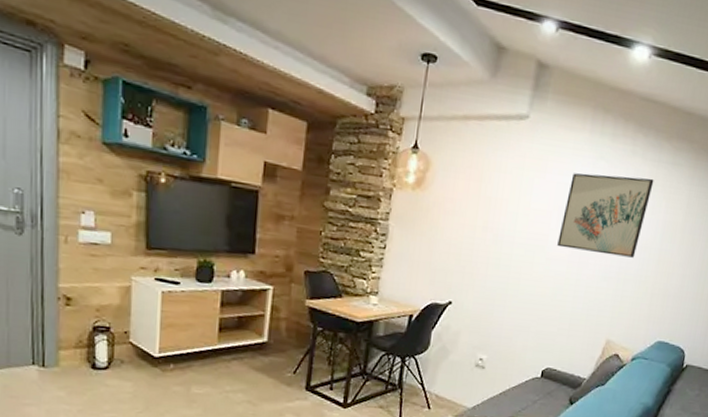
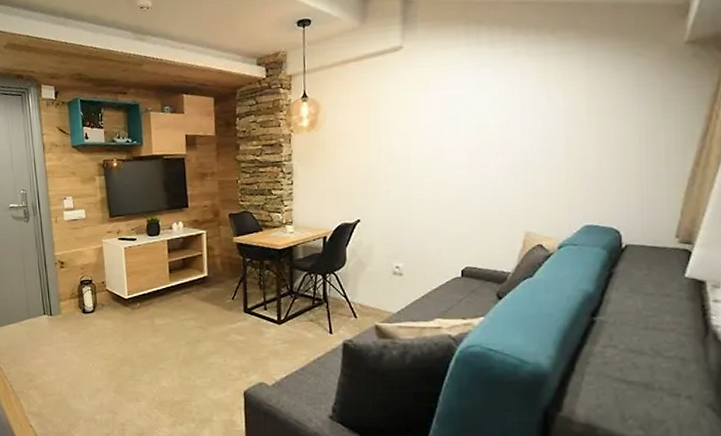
wall art: present [557,173,654,258] -> none [453,72,545,154]

